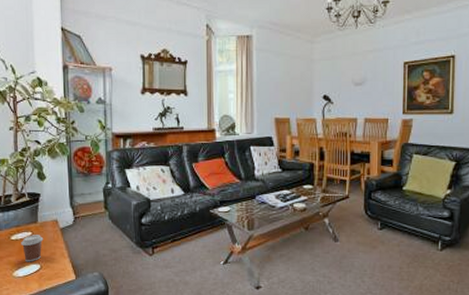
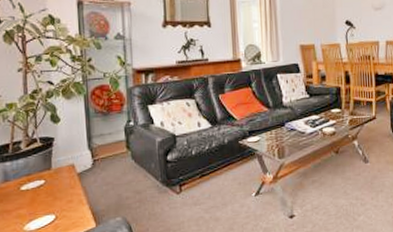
coffee cup: present [21,235,44,262] -> none [32,182,59,214]

